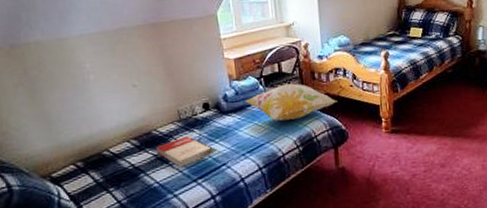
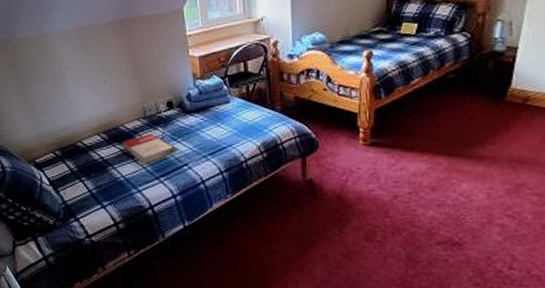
decorative pillow: present [246,83,337,121] -> none [209,84,308,124]

